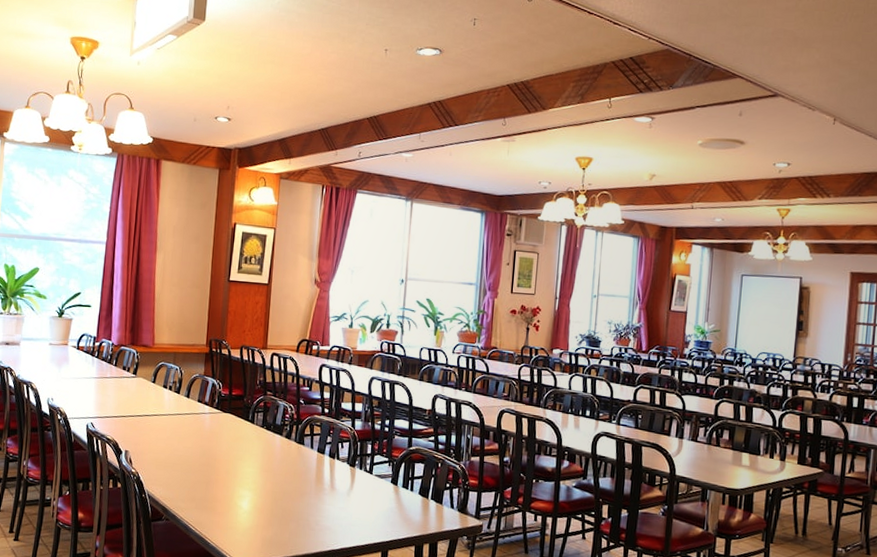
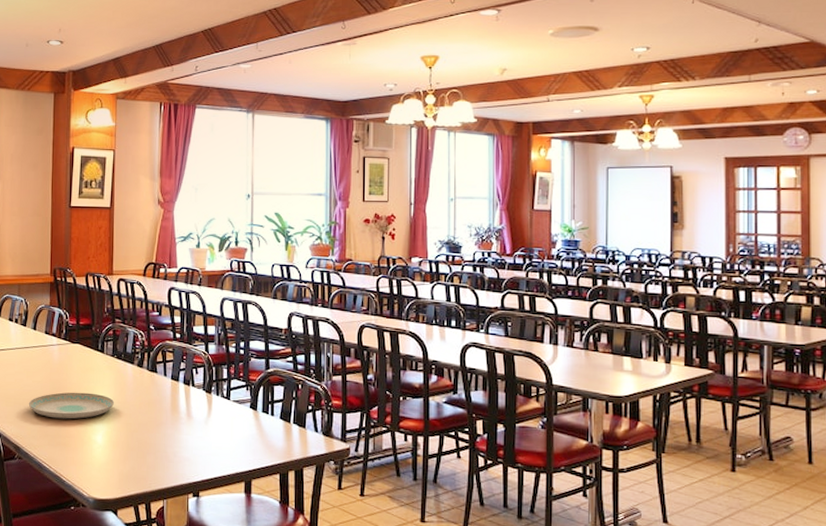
plate: none [178,459,261,485] -> present [28,392,114,419]

